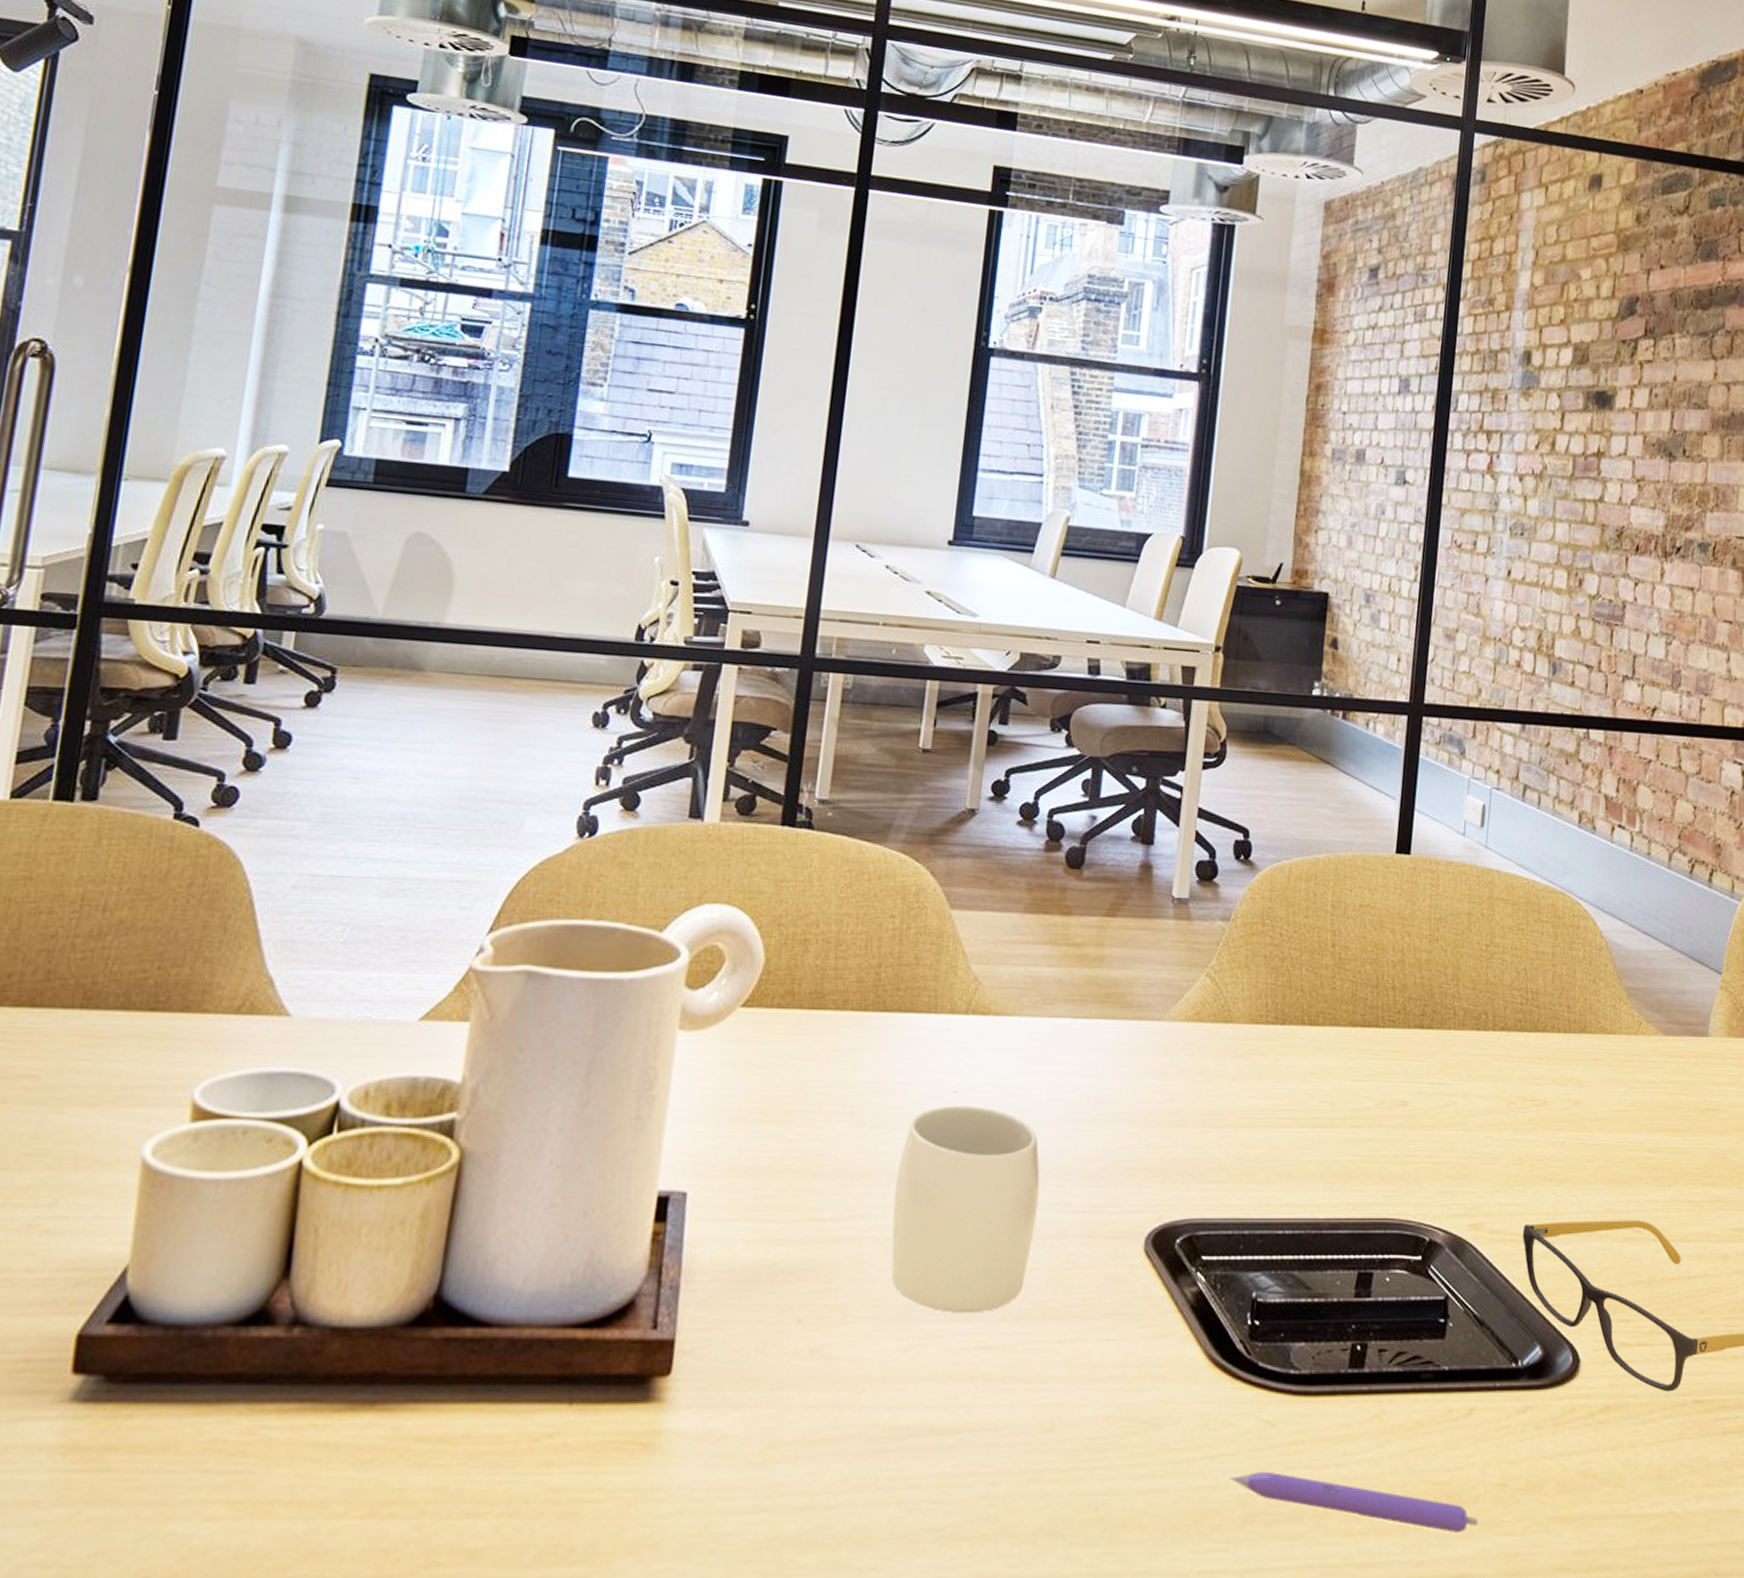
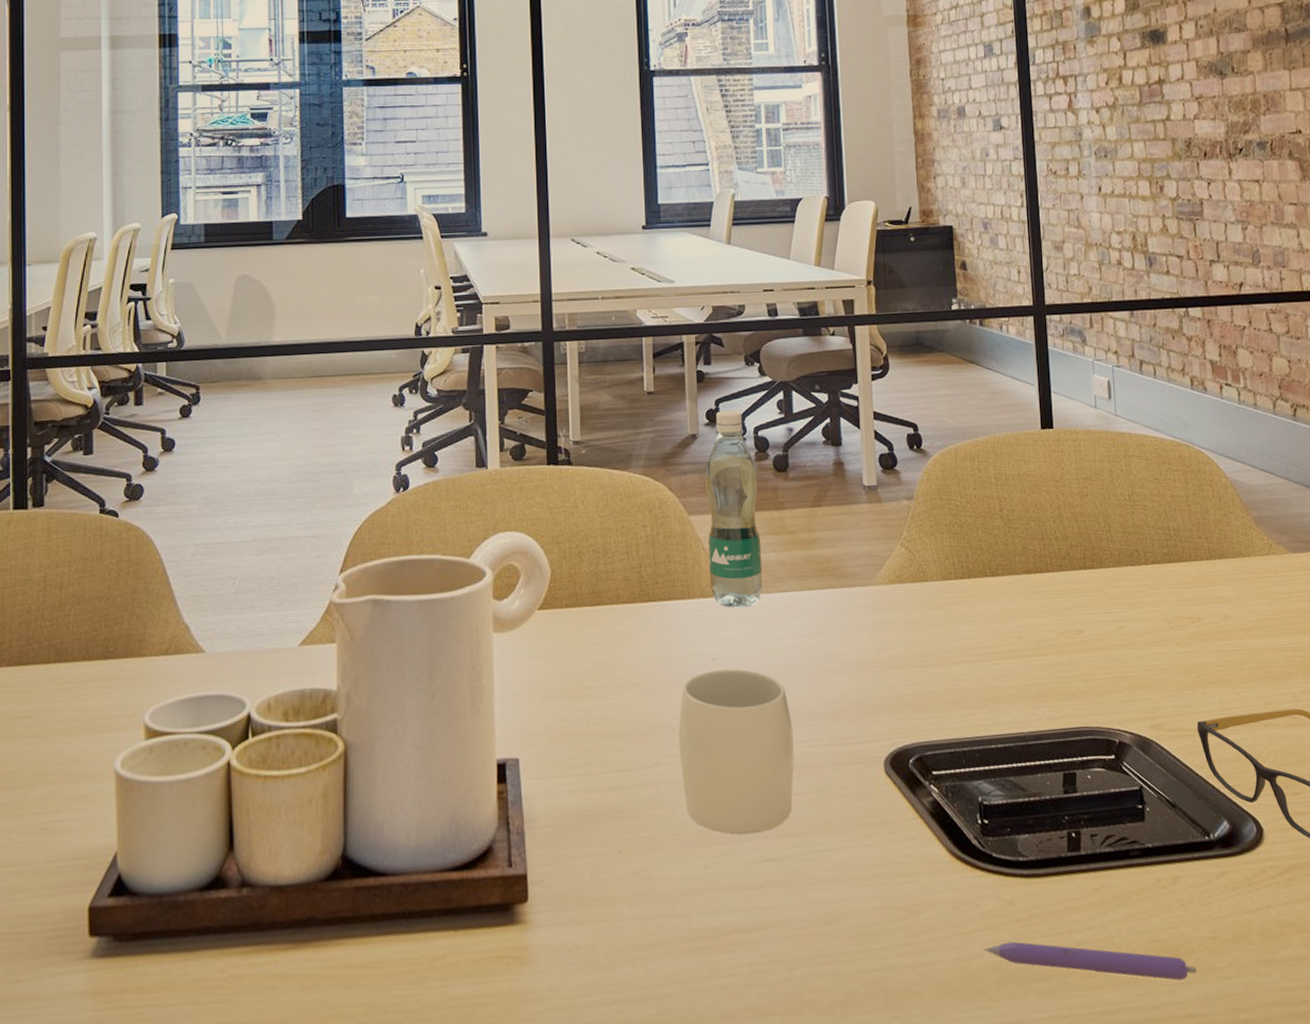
bottle: none [964,784,1045,1031] -> present [705,410,763,608]

